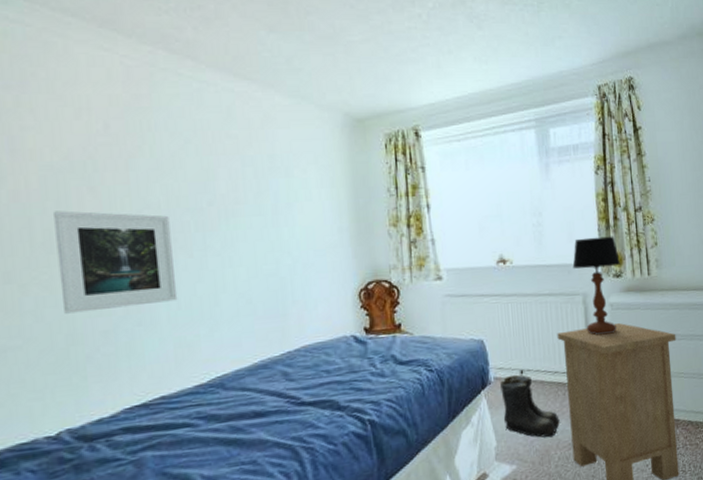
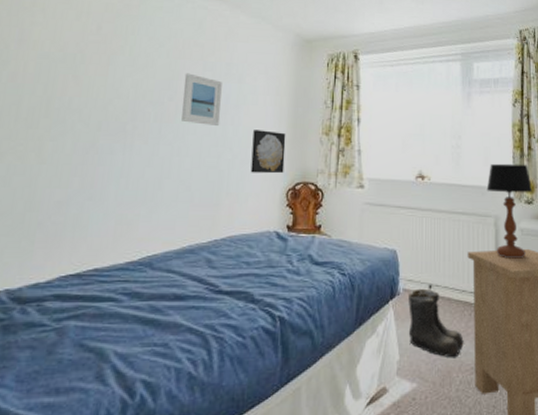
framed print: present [54,210,178,314] -> none [29,93,134,183]
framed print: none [221,171,273,229] -> present [181,73,222,126]
wall art: none [312,228,353,277] -> present [250,130,286,174]

